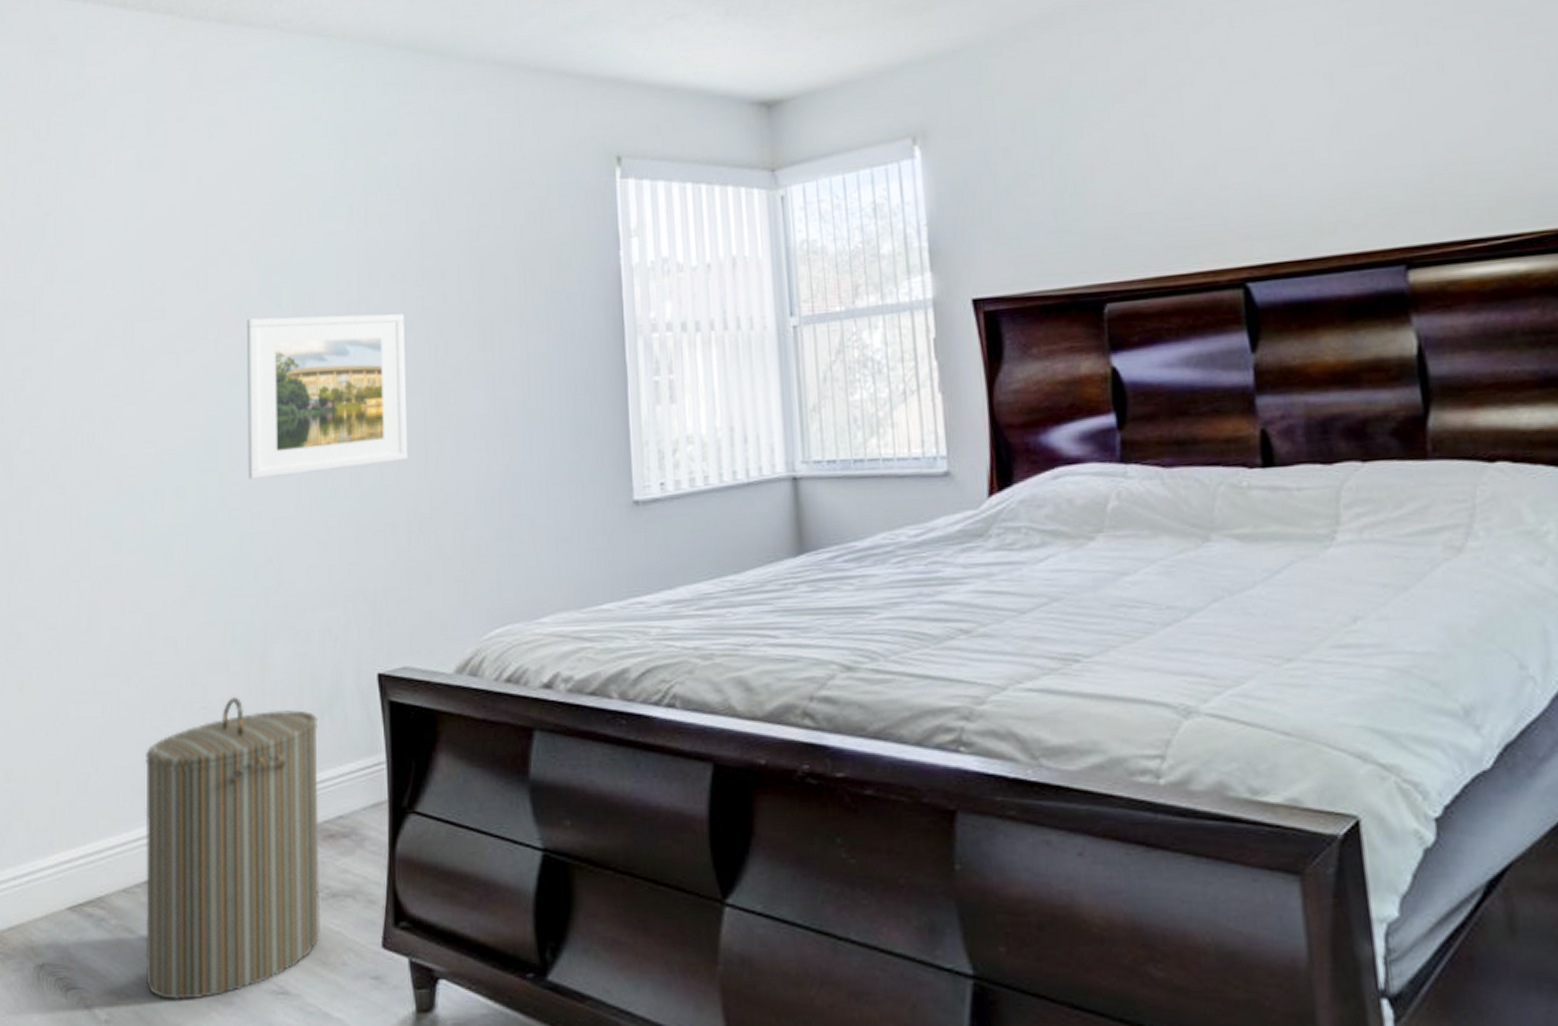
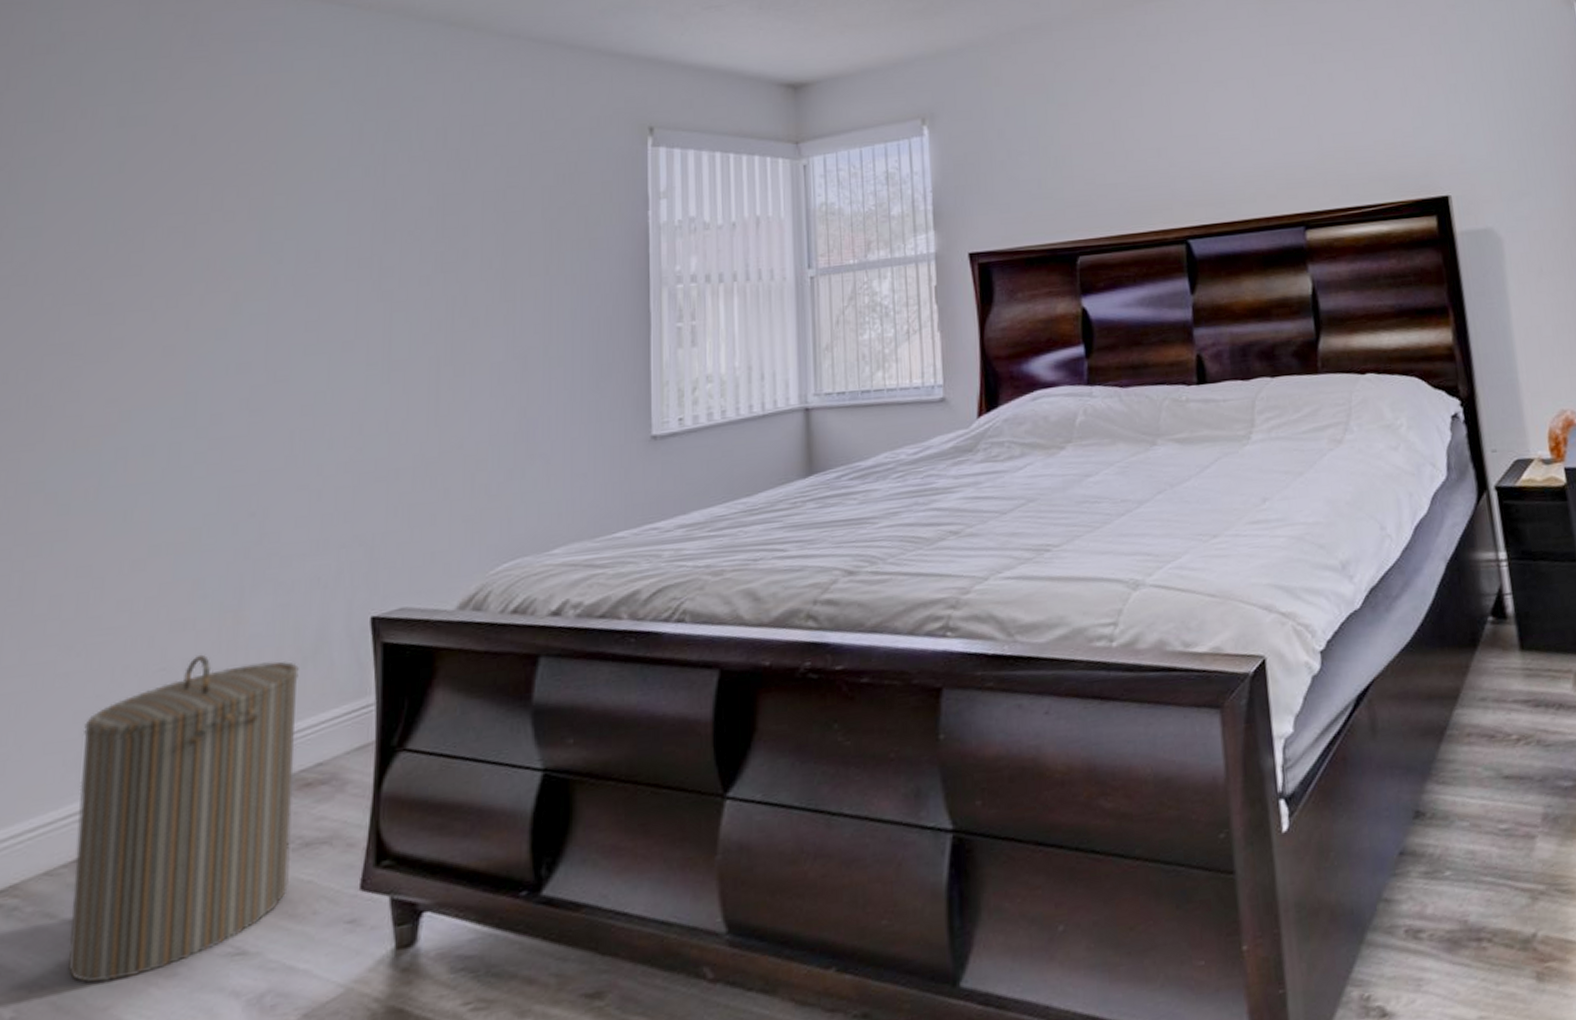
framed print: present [247,313,408,480] -> none [231,268,421,434]

